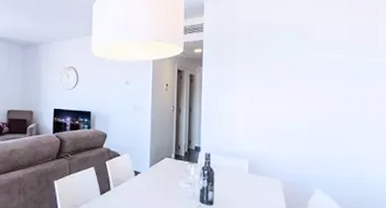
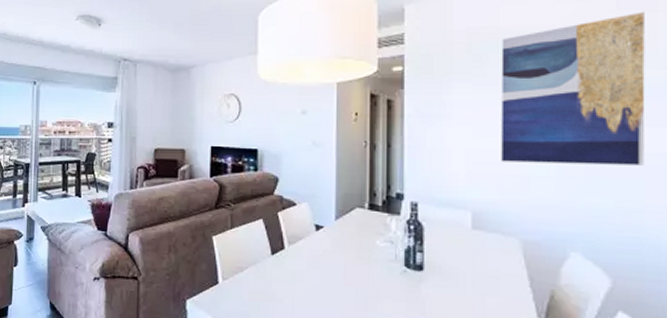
wall art: none [270,14,370,127] -> present [501,11,645,166]

